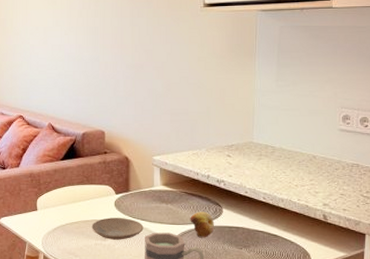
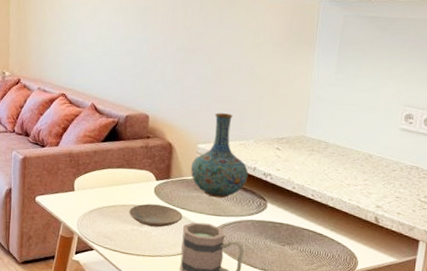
vase: none [148,125,203,207] -> present [191,113,249,198]
fruit: present [190,211,214,238] -> none [232,204,257,232]

